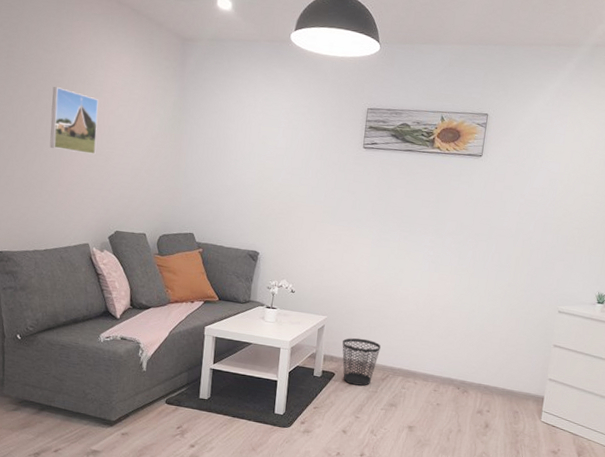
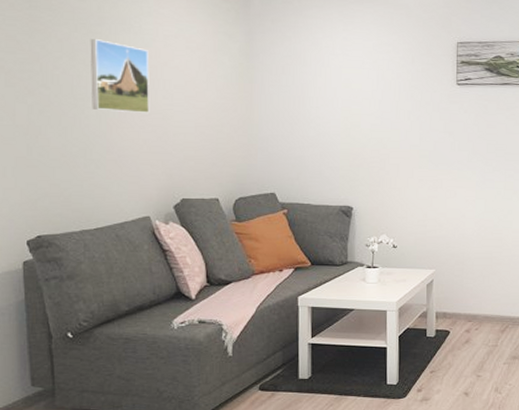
wastebasket: present [342,338,381,386] -> none [455,289,496,341]

